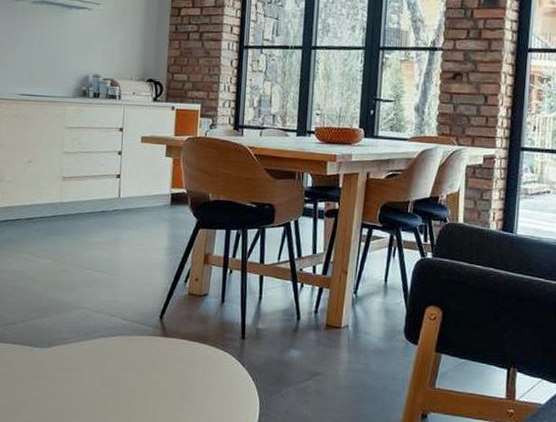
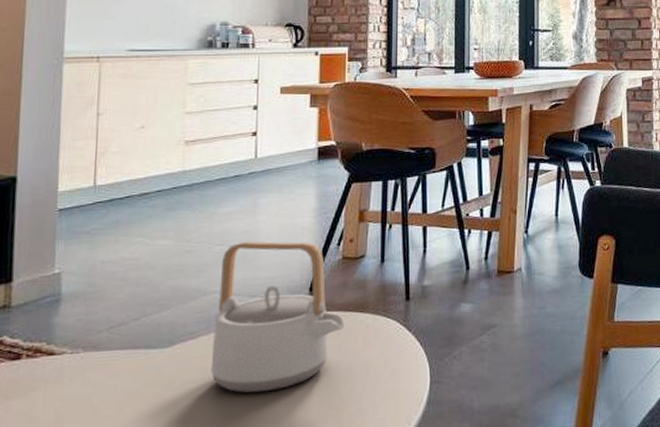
teapot: none [79,268,188,398] -> present [210,241,344,393]

